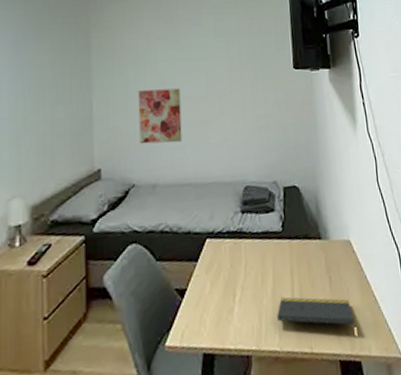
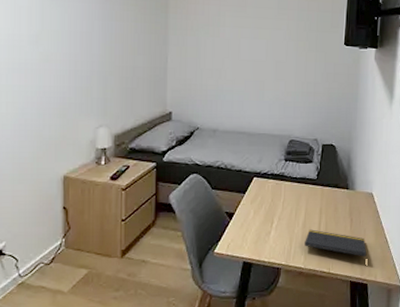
wall art: present [137,88,183,145] -> none [205,50,243,98]

